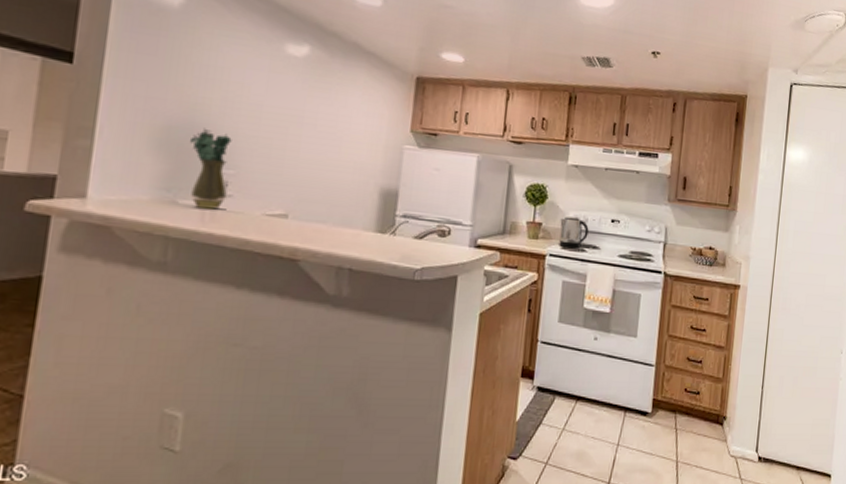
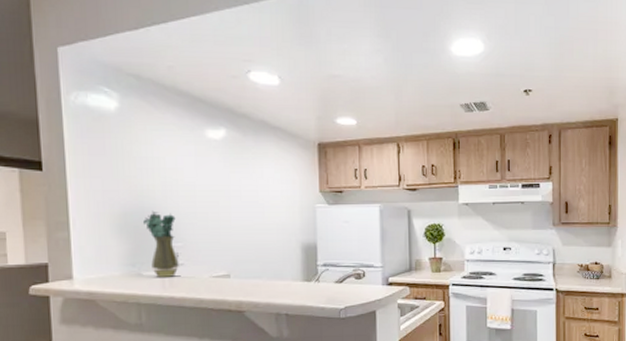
kettle: present [559,215,589,250] -> none [458,248,484,278]

